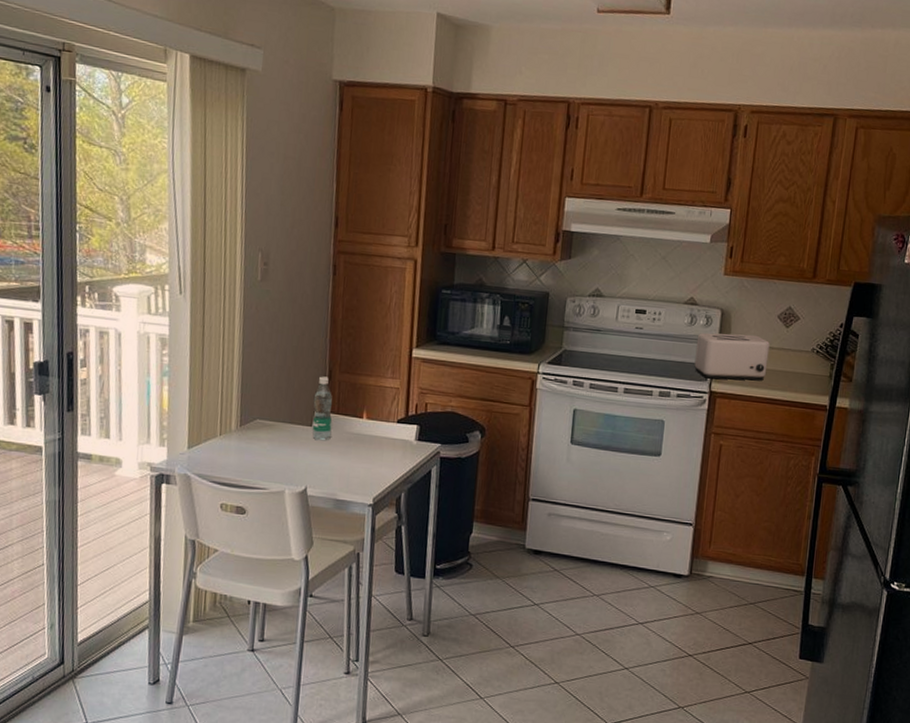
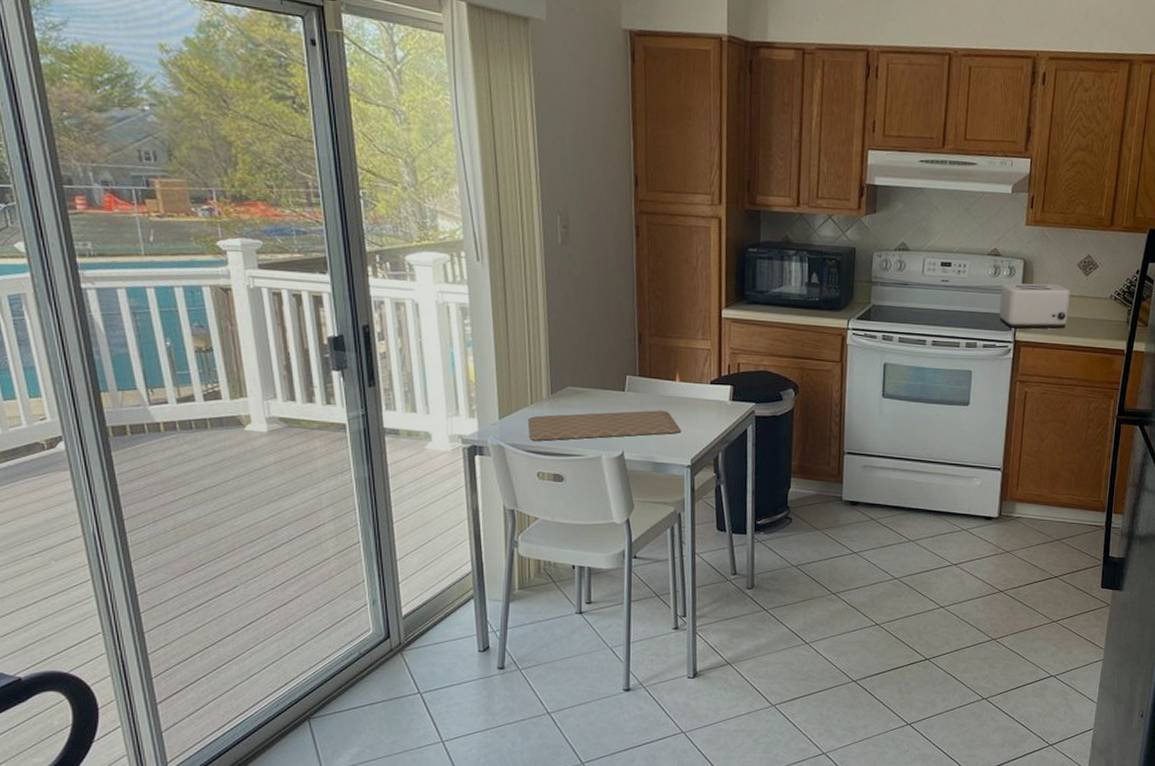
placemat: none [215,446,365,473] -> present [527,410,681,441]
bottle: present [312,376,333,442] -> none [624,340,645,406]

